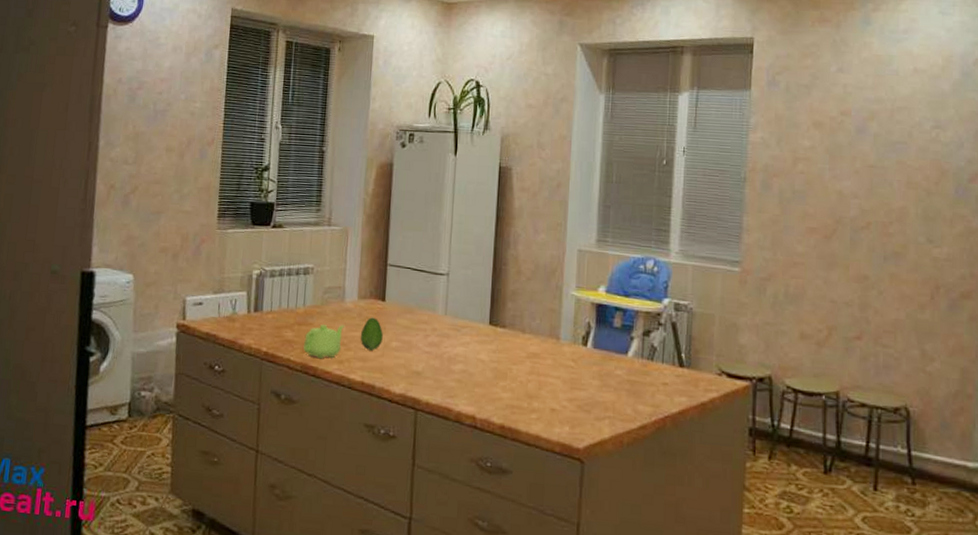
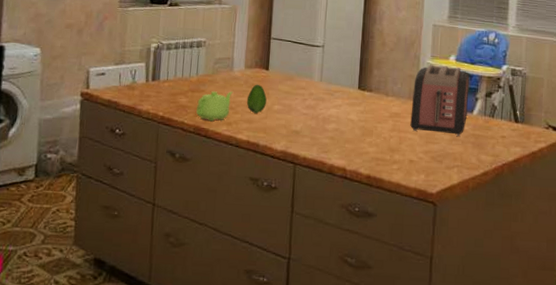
toaster: none [551,297,622,382] -> present [410,65,469,136]

